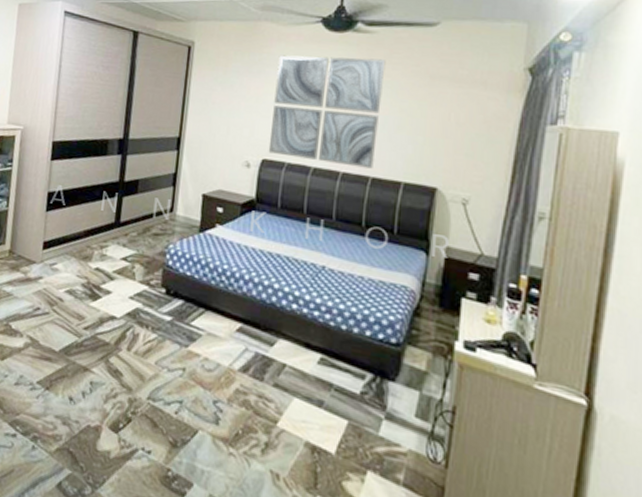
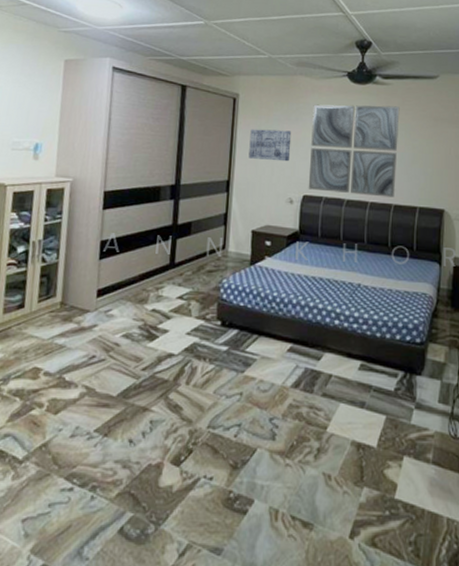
wall art: none [202,81,252,120] -> present [248,129,292,162]

